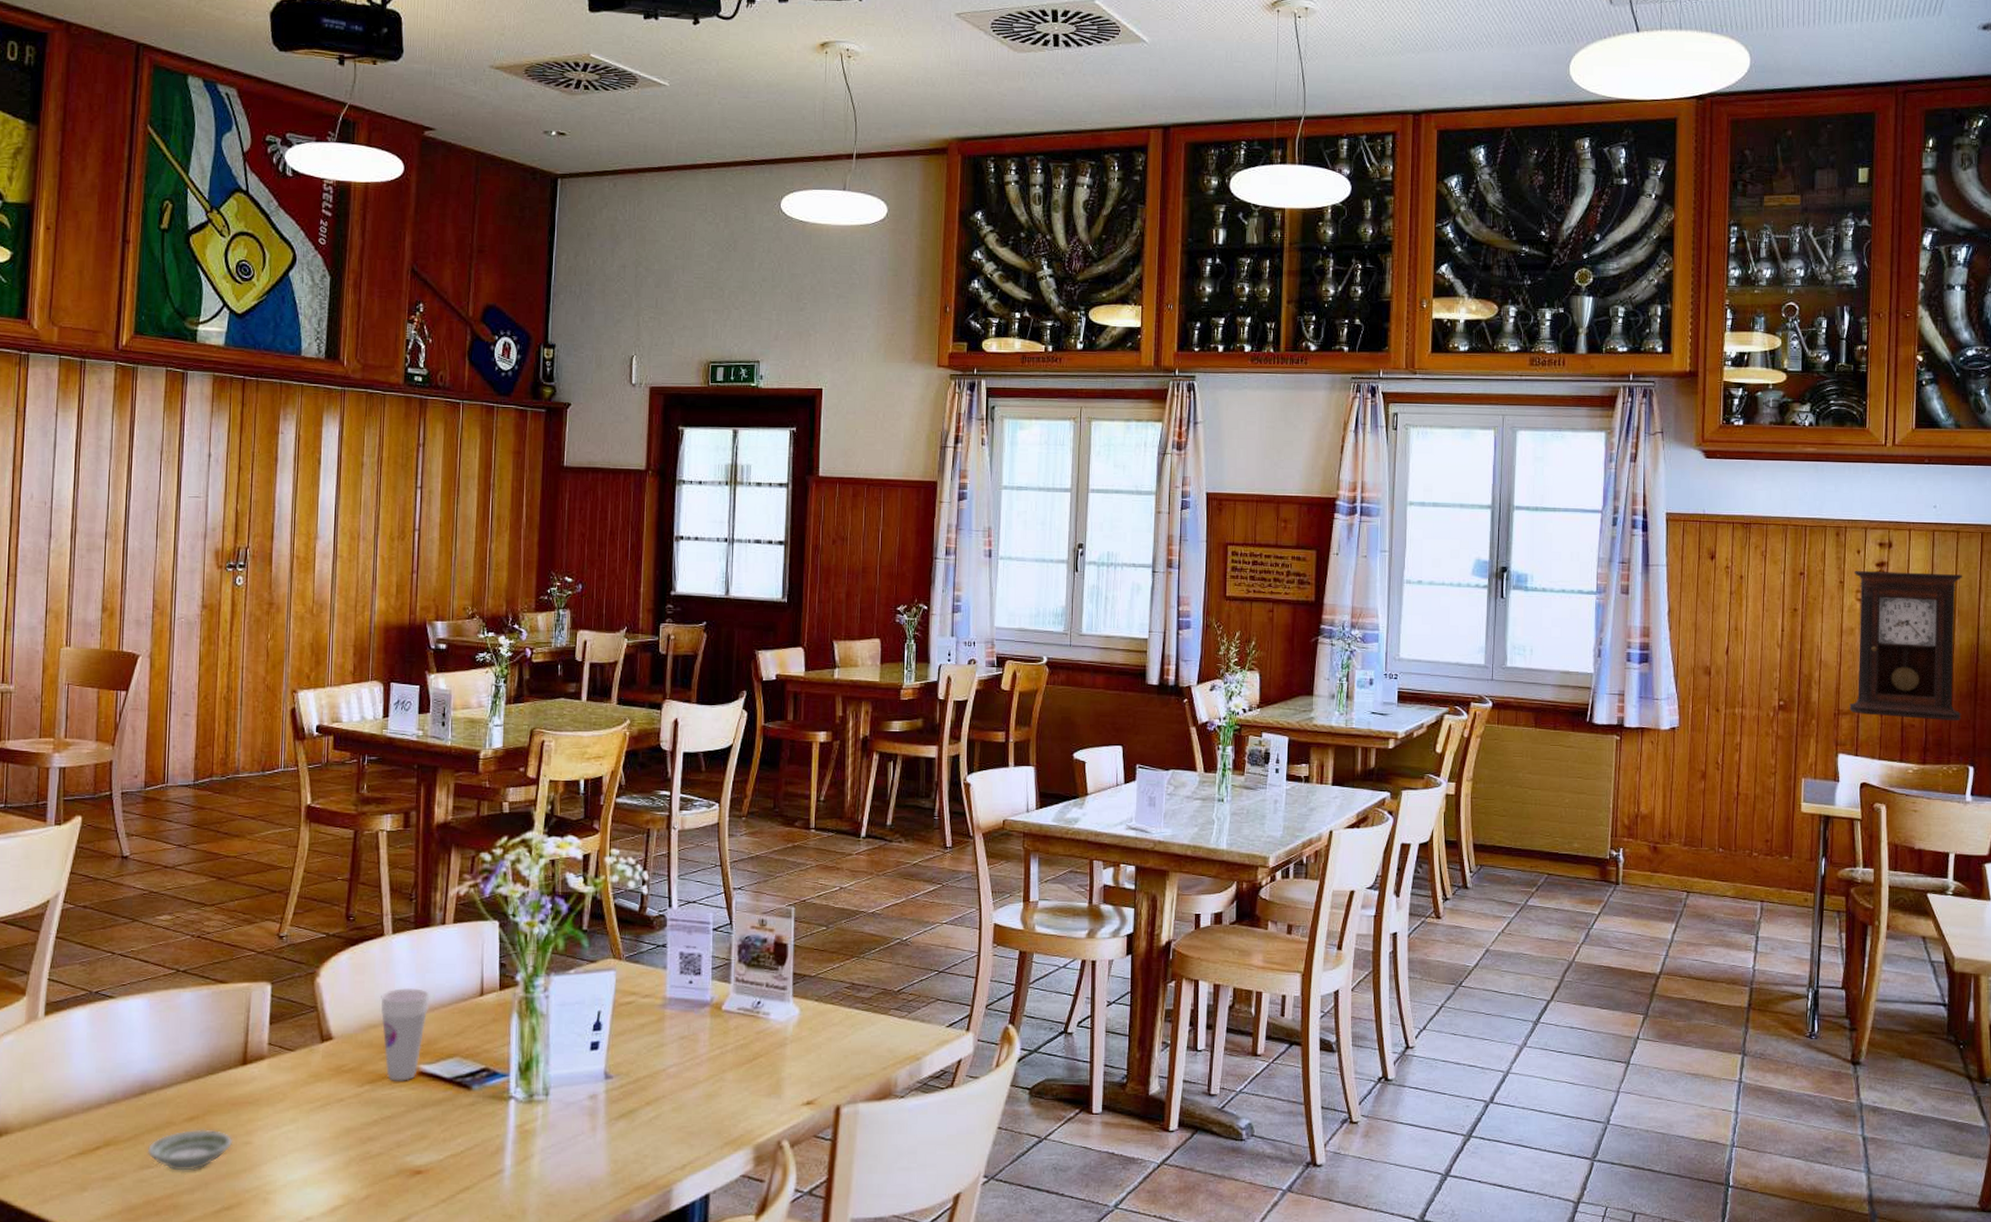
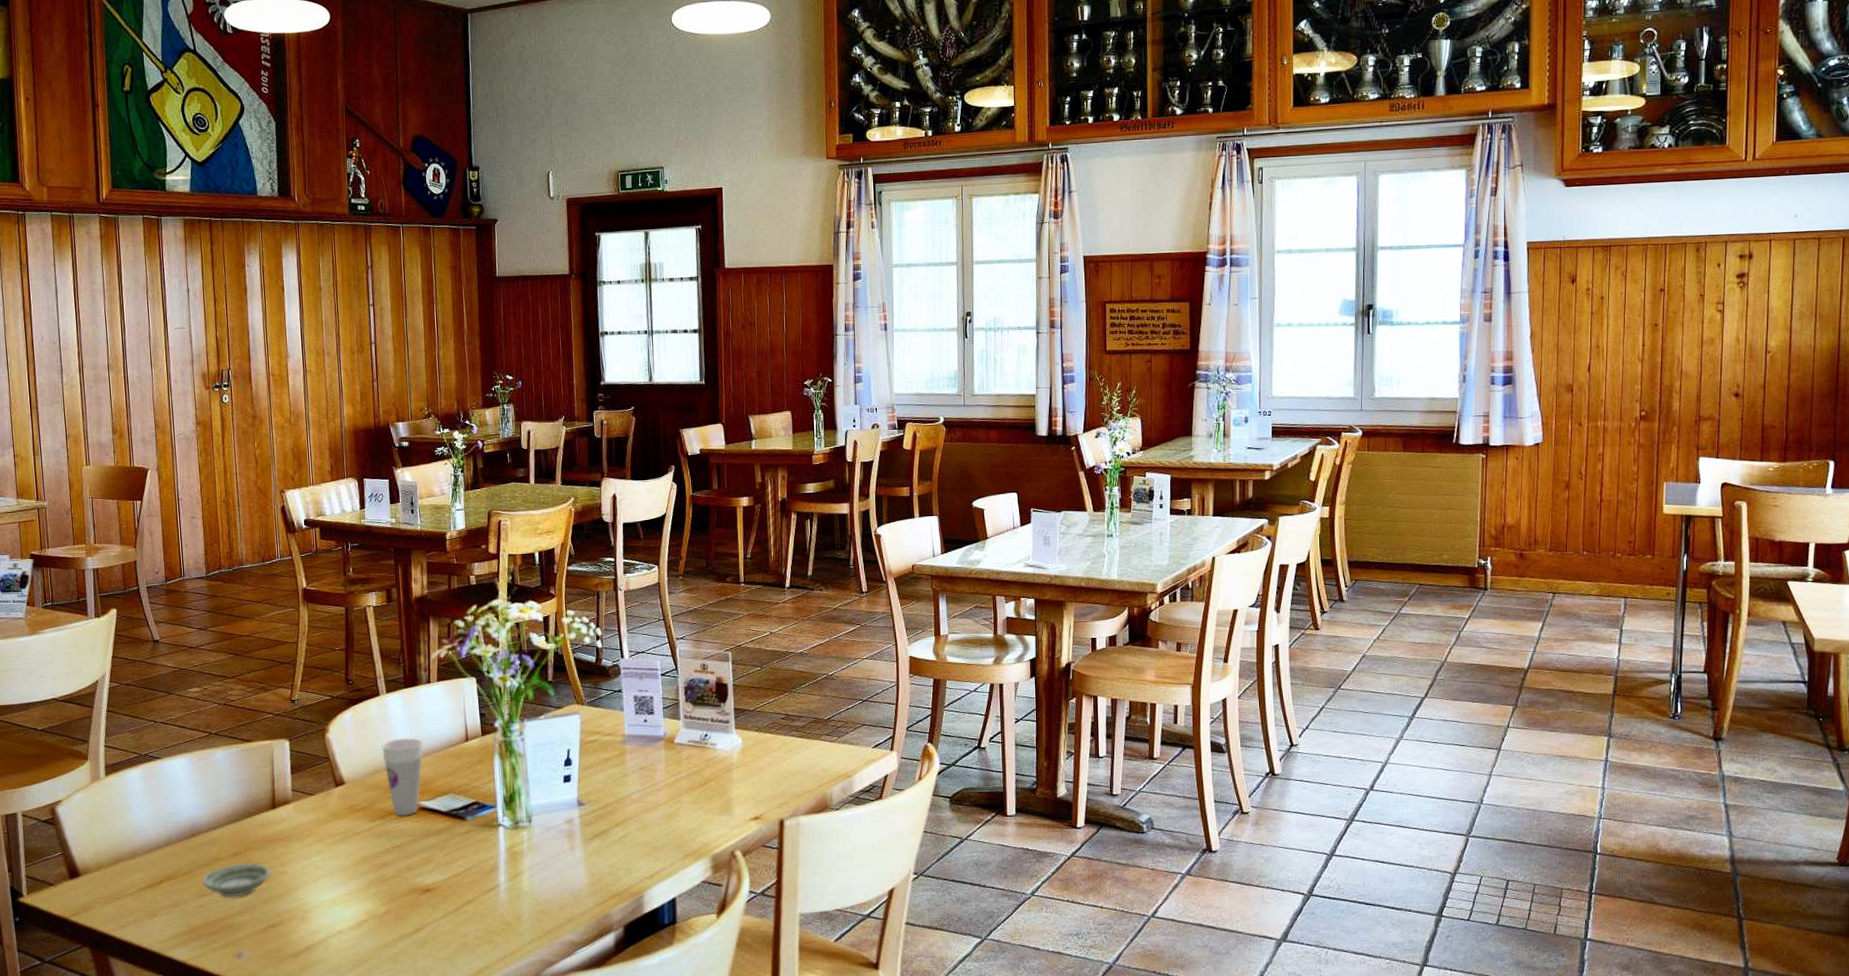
pendulum clock: present [1850,570,1963,720] -> none [1710,280,1824,420]

